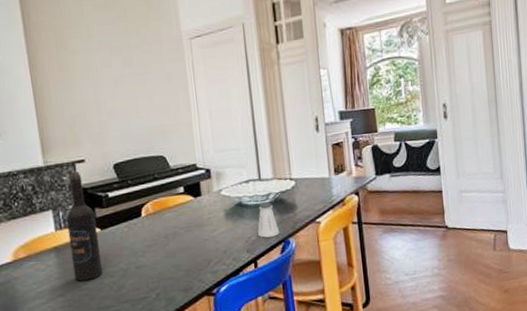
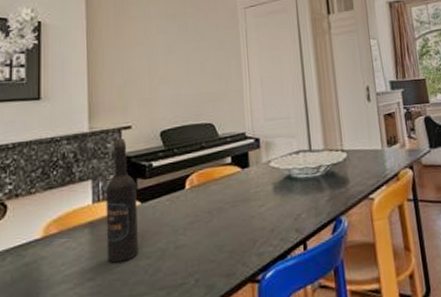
saltshaker: present [257,203,280,238] -> none [307,176,332,216]

